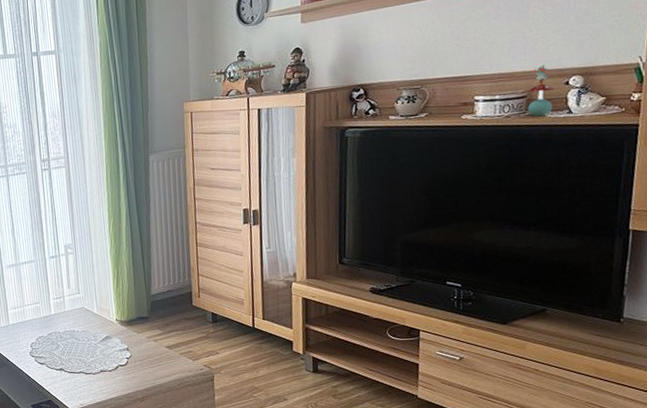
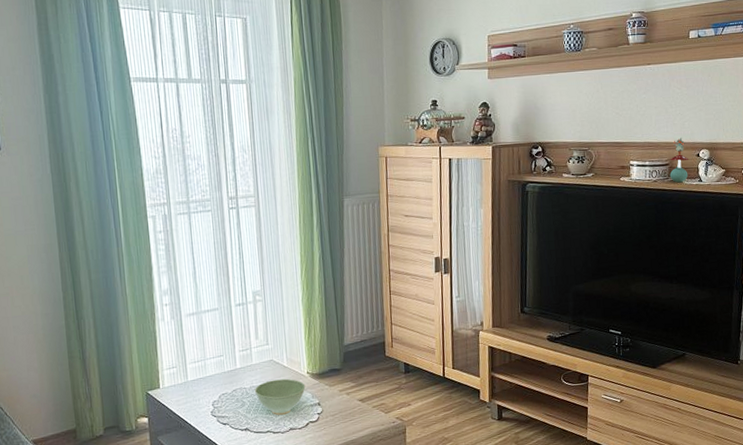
bowl: none [67,324,115,359] -> present [254,378,306,416]

